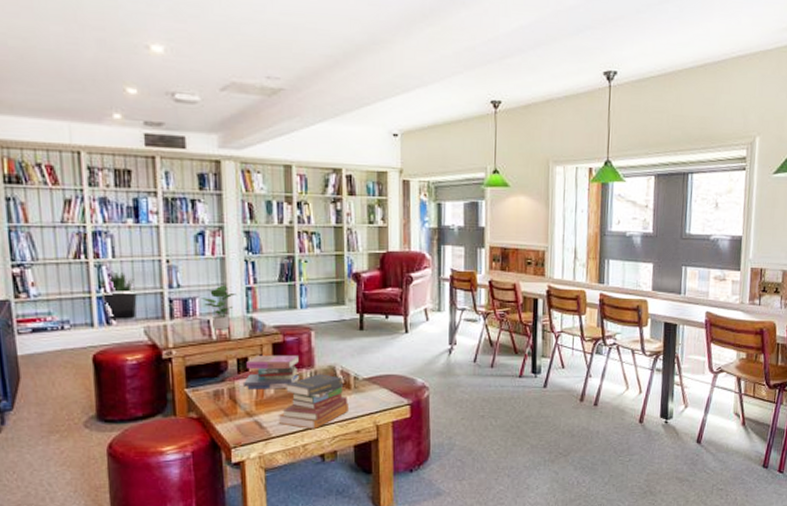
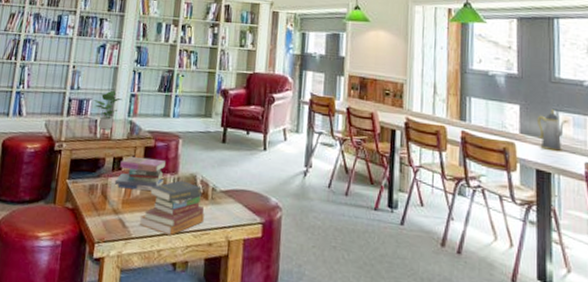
planter: present [104,272,137,321] -> none [20,72,46,114]
coffee pot: none [667,265,695,305] -> present [536,109,568,152]

